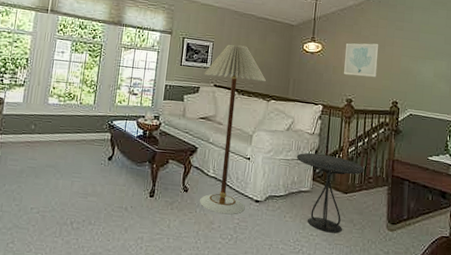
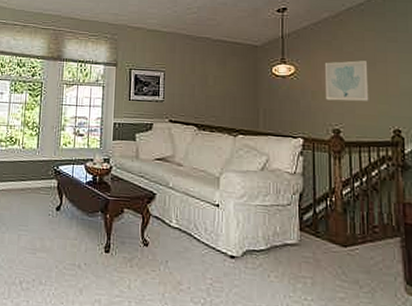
floor lamp: present [200,45,267,215] -> none [156,73,231,274]
side table: present [296,152,365,234] -> none [276,196,366,298]

